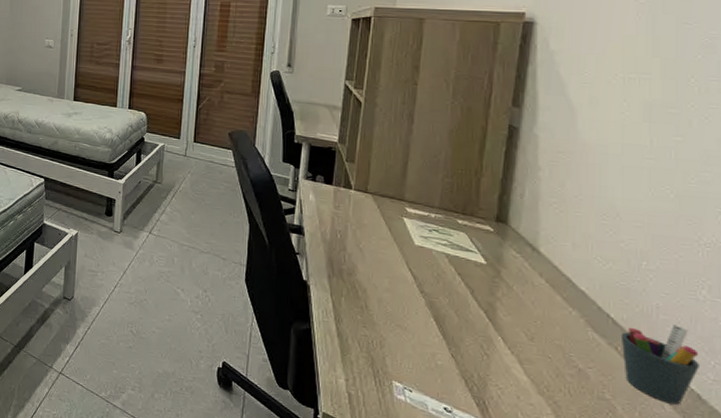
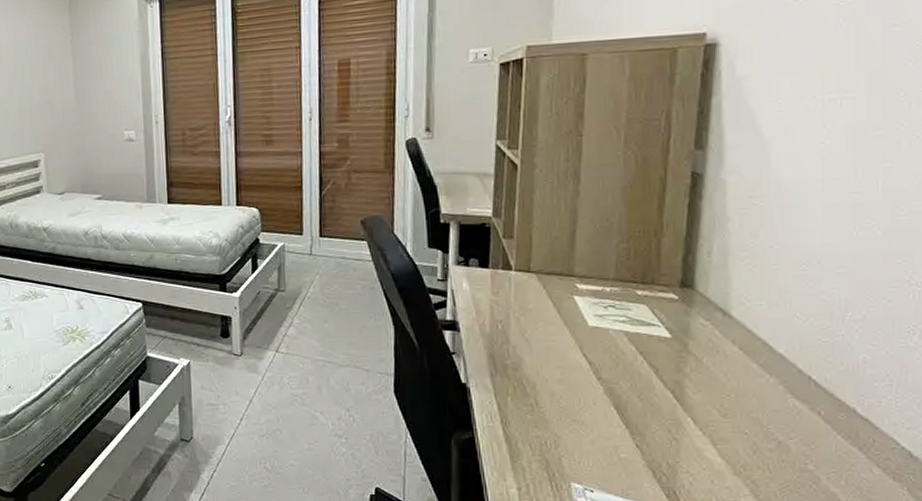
pen holder: present [620,324,699,405] -> none [824,378,910,466]

